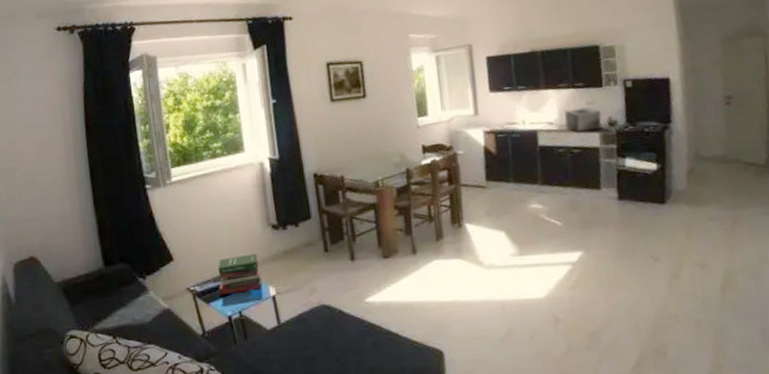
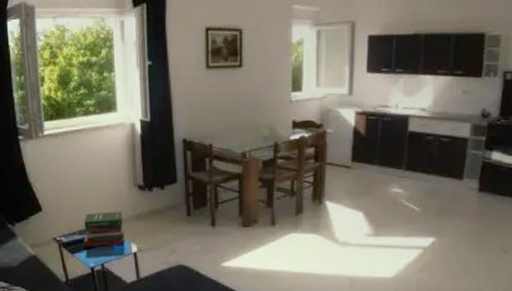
toaster: present [564,106,602,133] -> none [438,95,476,122]

